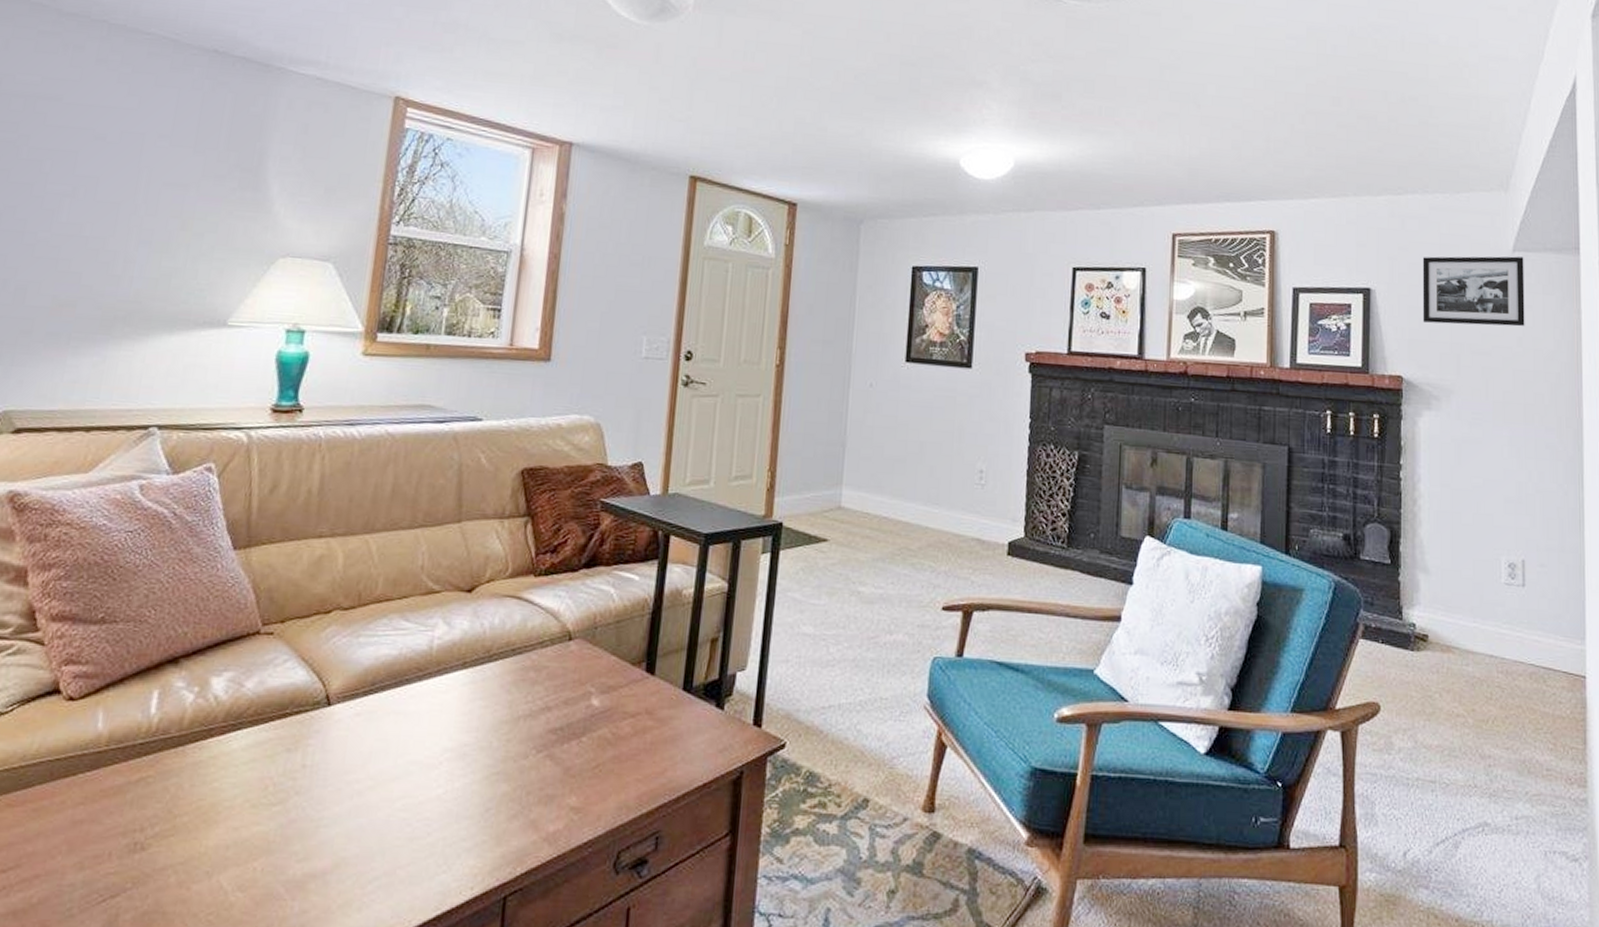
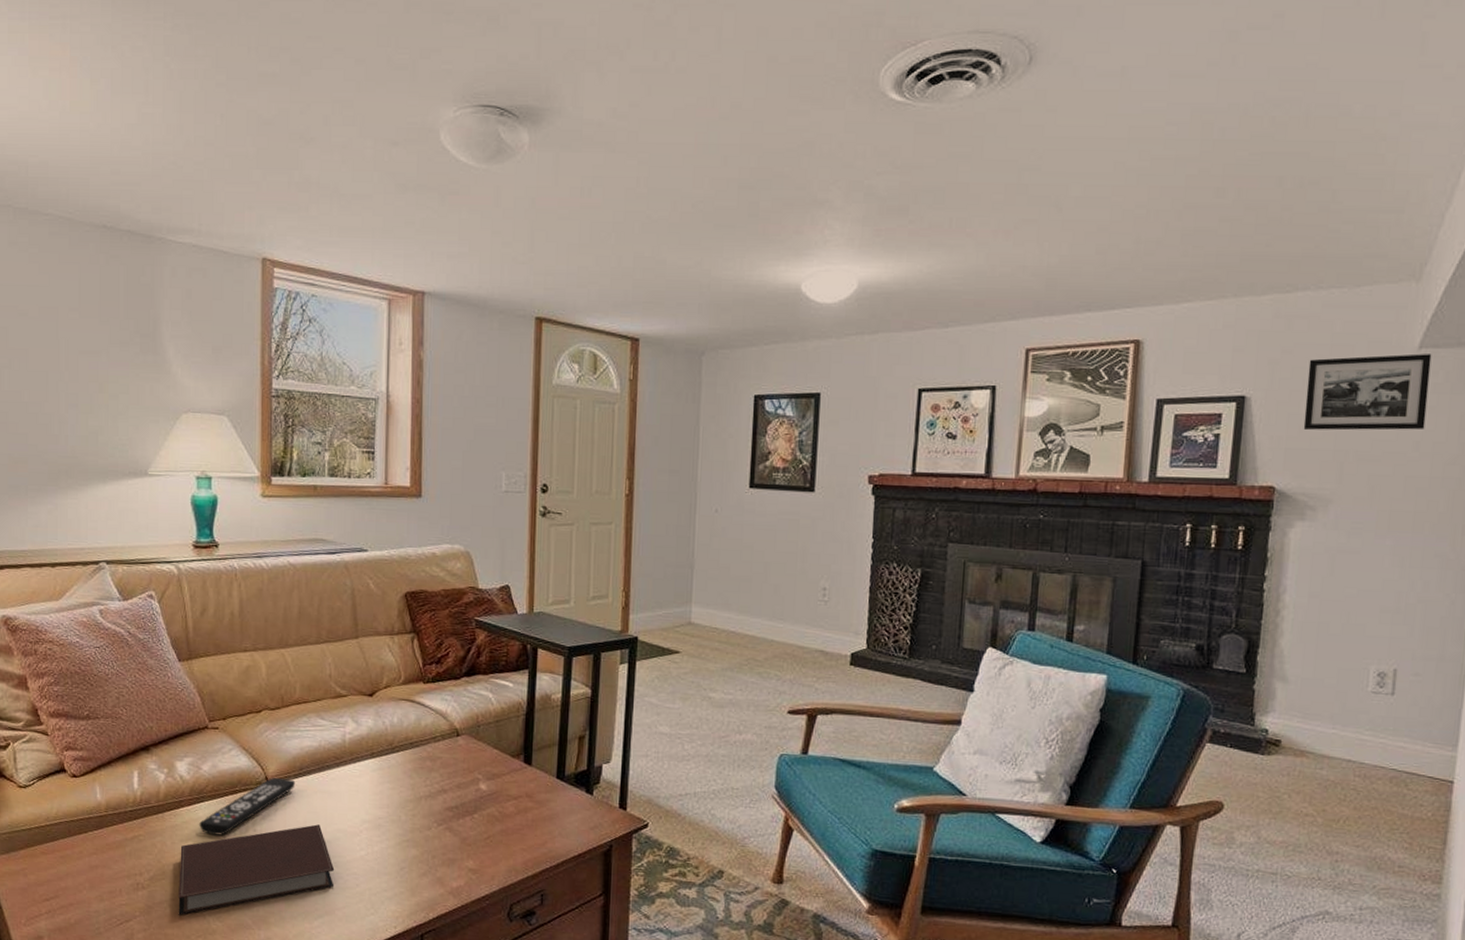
notebook: none [185,755,402,885] -> present [178,824,335,916]
remote control: none [231,696,365,774] -> present [199,778,296,836]

